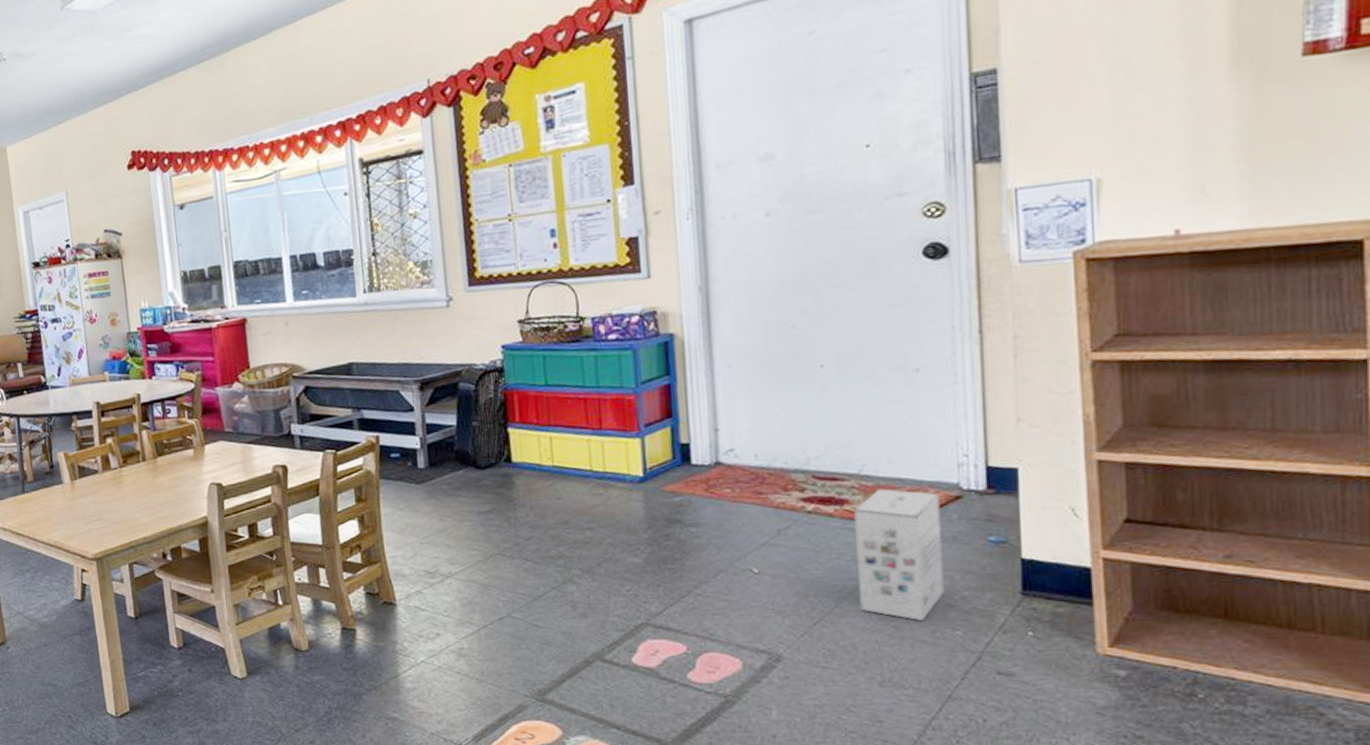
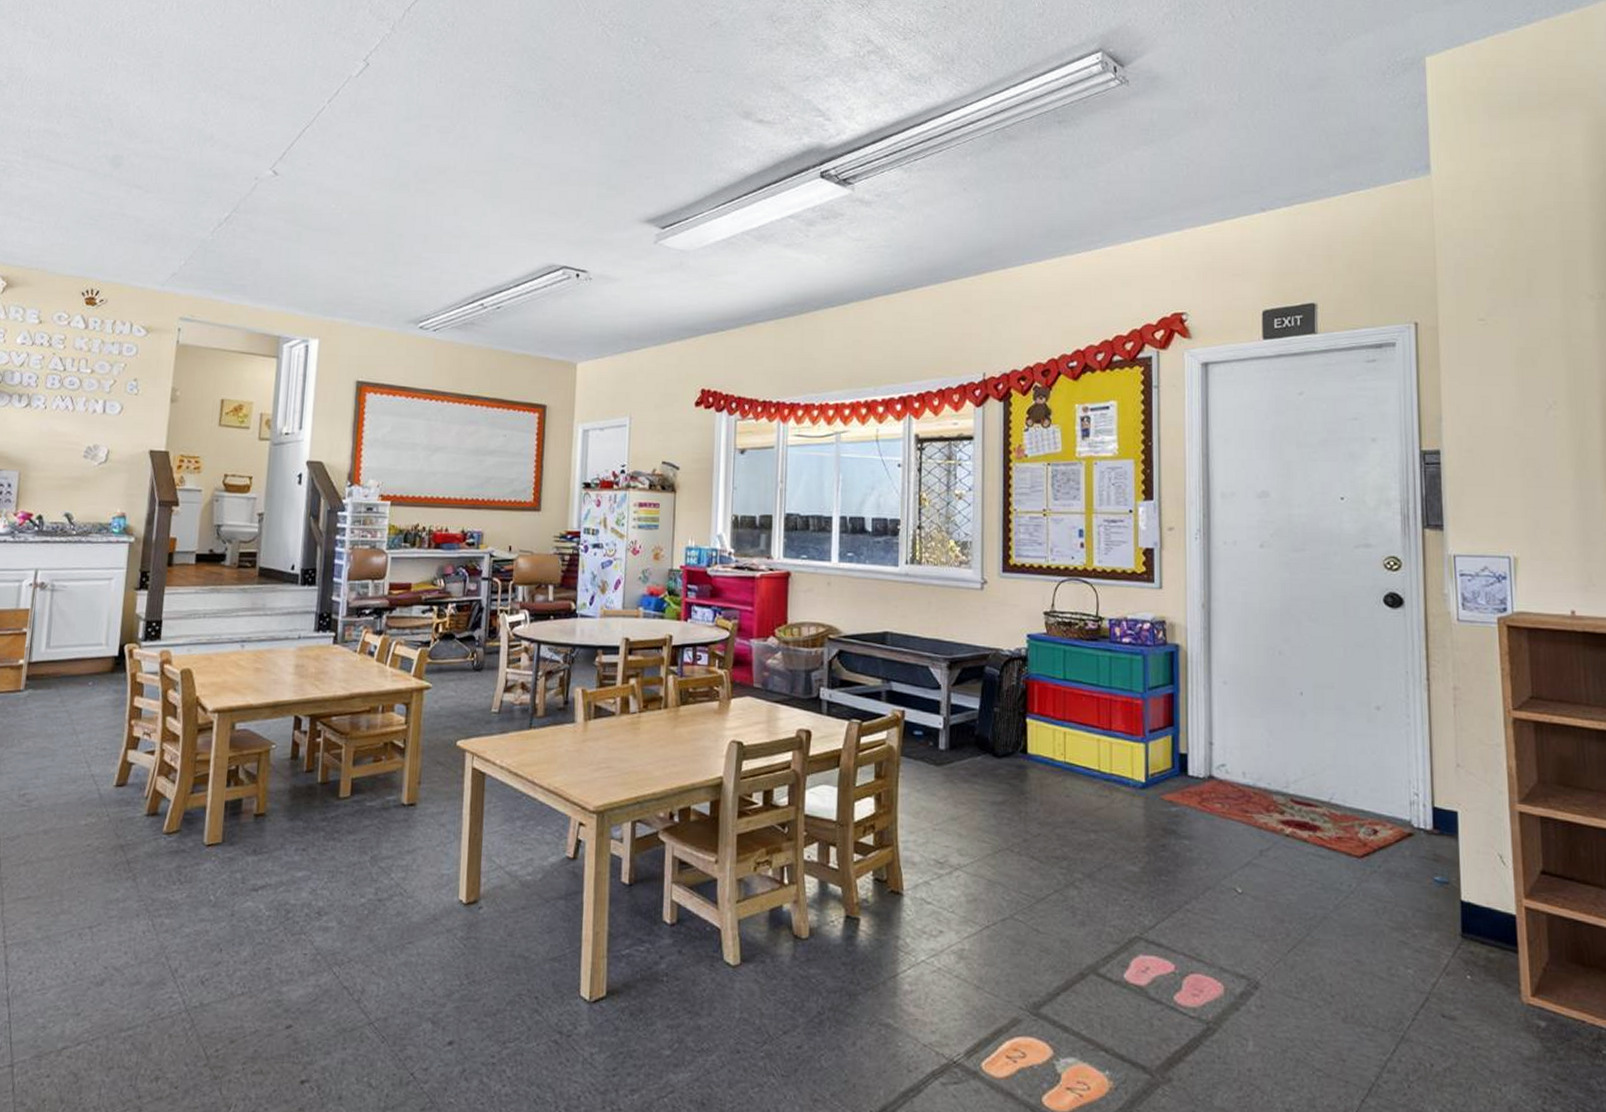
cardboard box: present [853,488,944,621] -> none [1324,819,1398,957]

